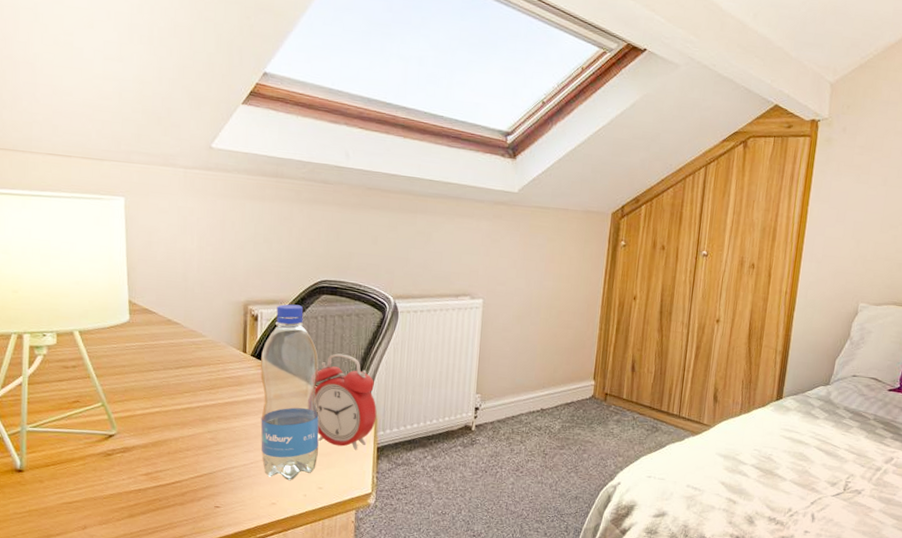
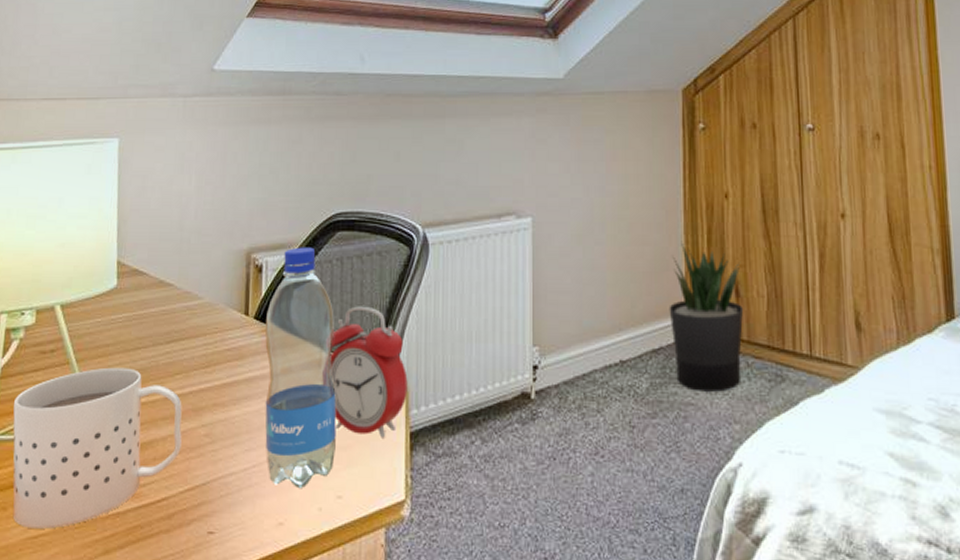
mug: none [42,383,192,498] -> present [12,367,183,529]
planter: none [581,328,639,435] -> present [669,241,744,392]

